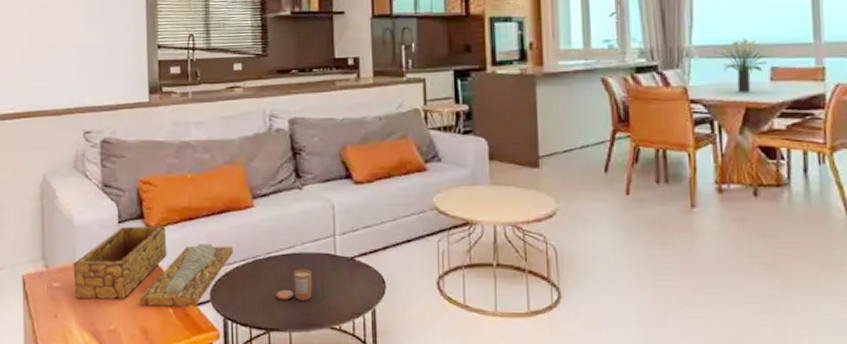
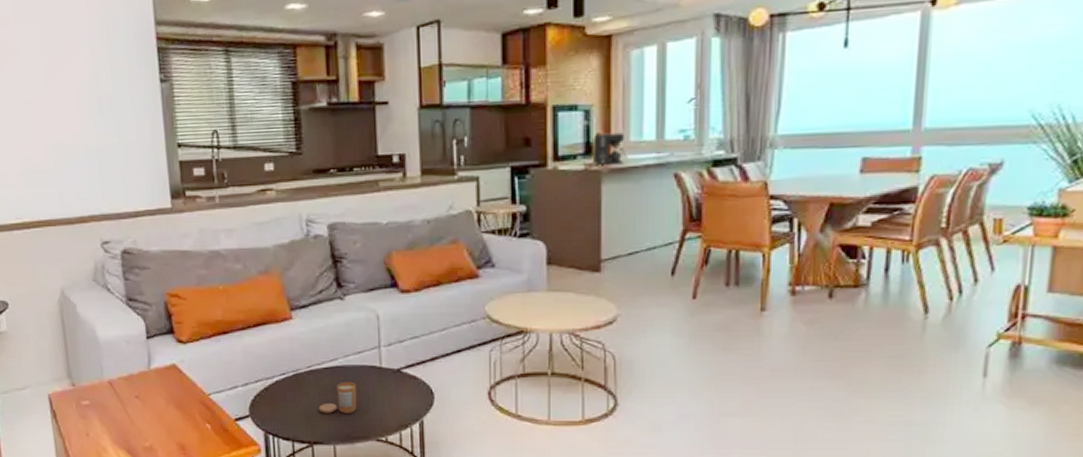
decorative box: present [73,226,233,306] -> none [101,341,272,423]
coffee maker: none [527,41,557,71] -> present [593,132,626,166]
flower arrangement: present [714,39,775,94] -> none [802,126,868,188]

